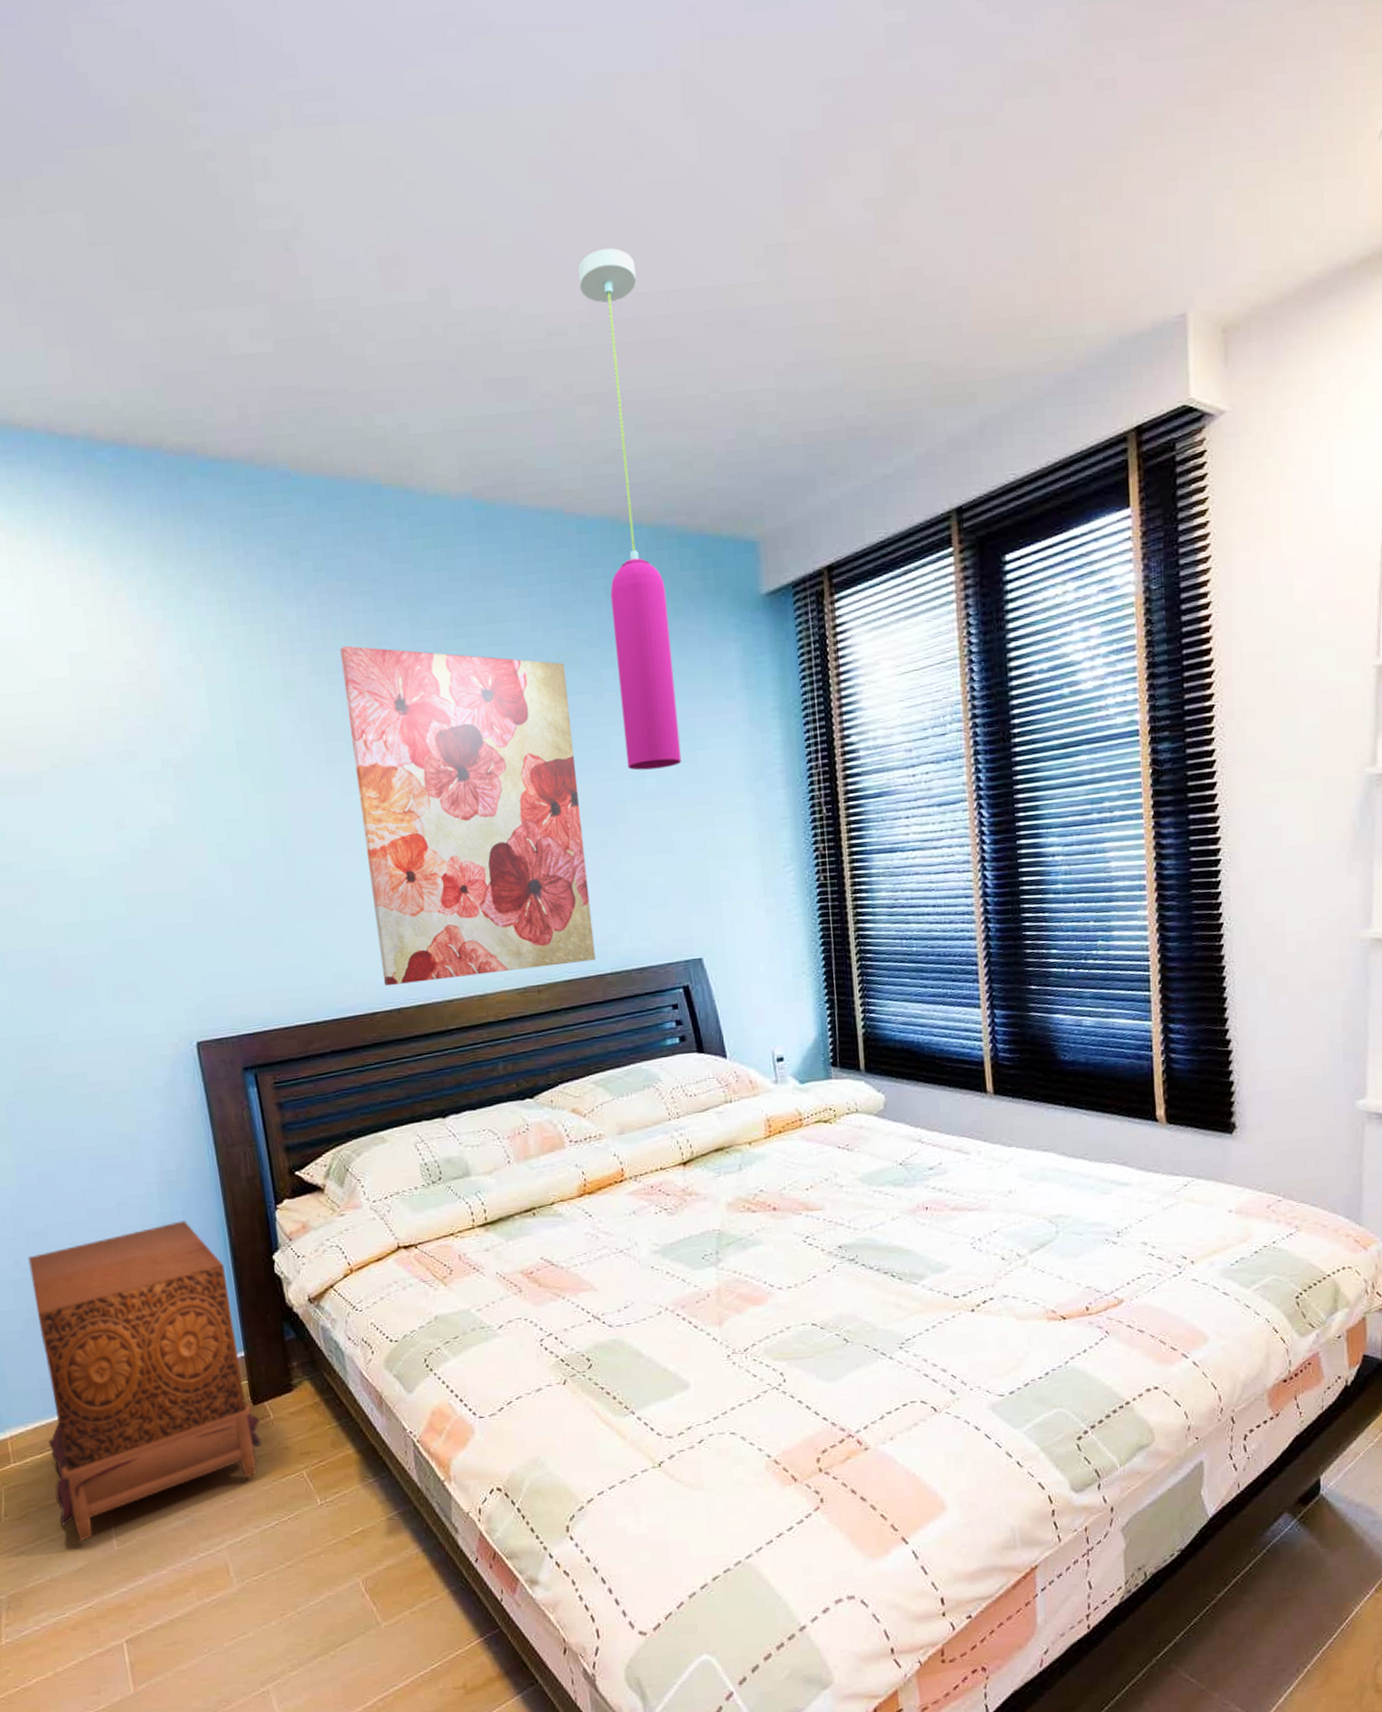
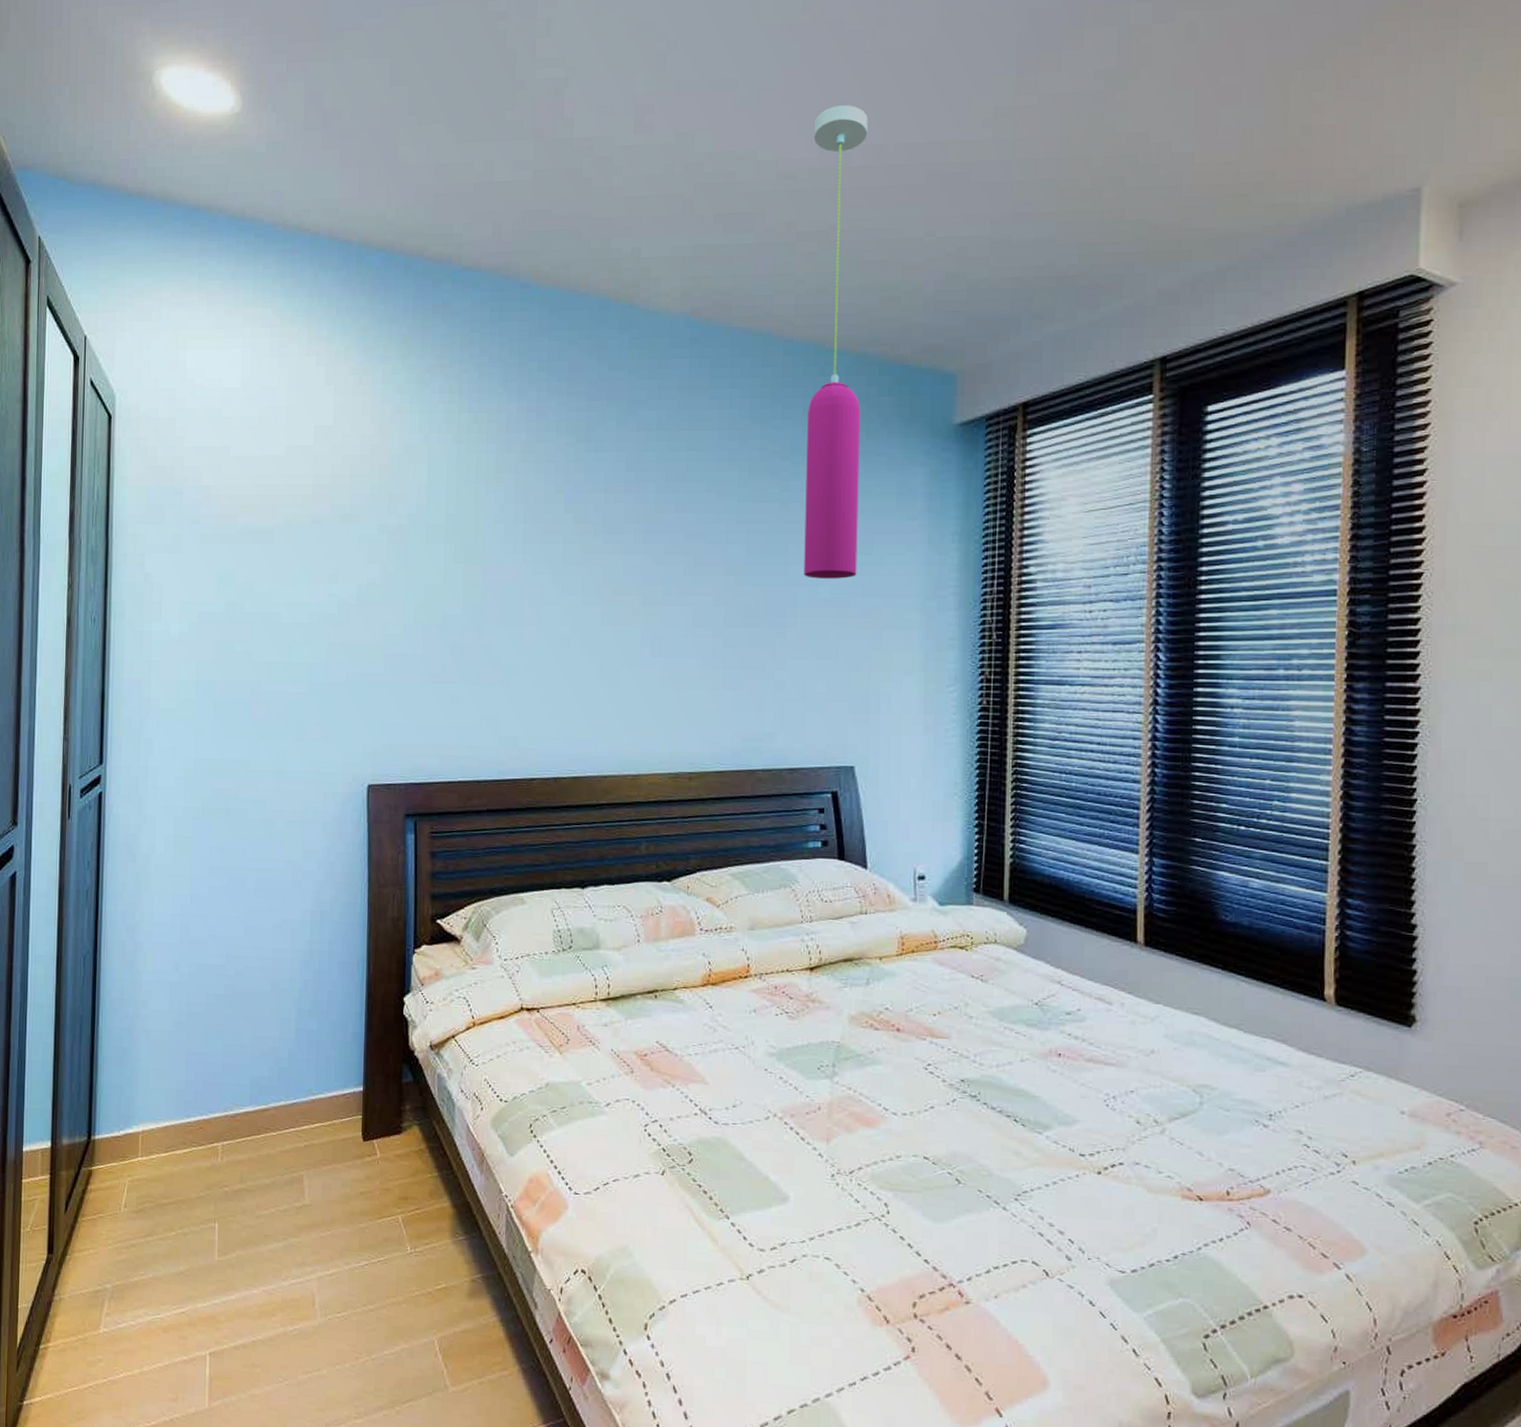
canopy bed: present [28,1220,262,1542] -> none [171,950,367,1246]
wall art: present [340,645,596,986] -> none [545,439,755,756]

